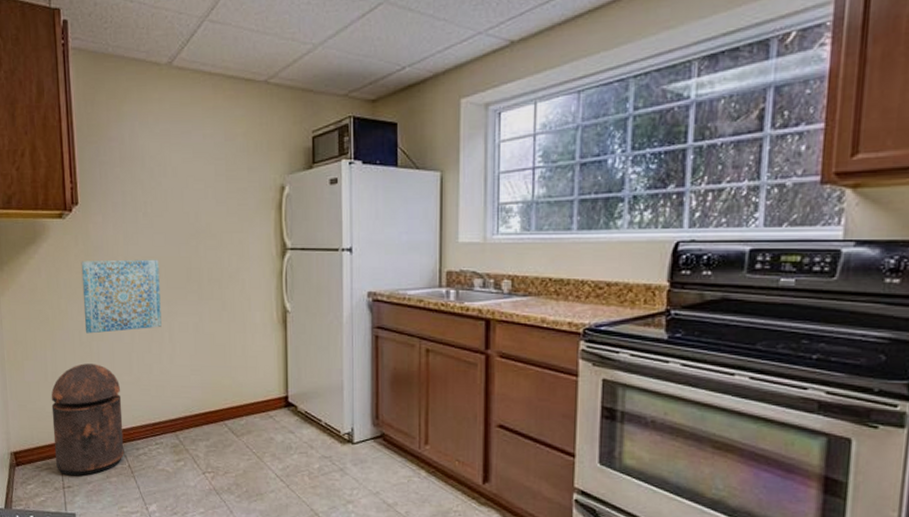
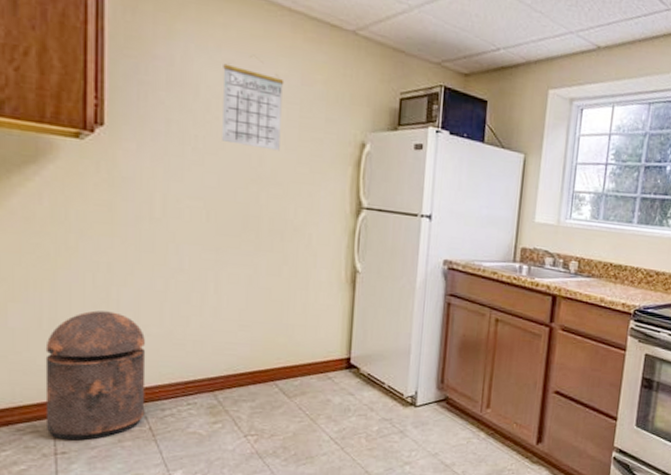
wall art: present [81,259,162,334] -> none [101,192,208,278]
calendar: none [161,123,212,206] -> present [222,56,285,151]

